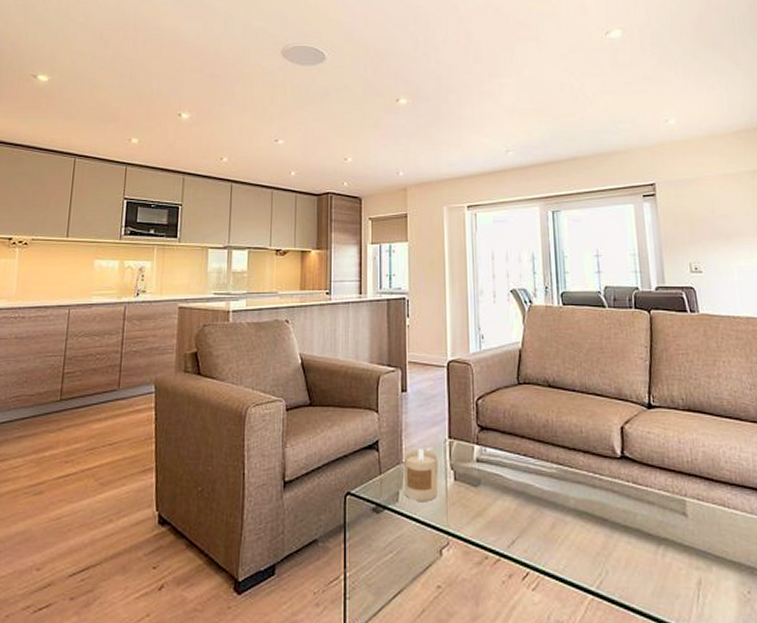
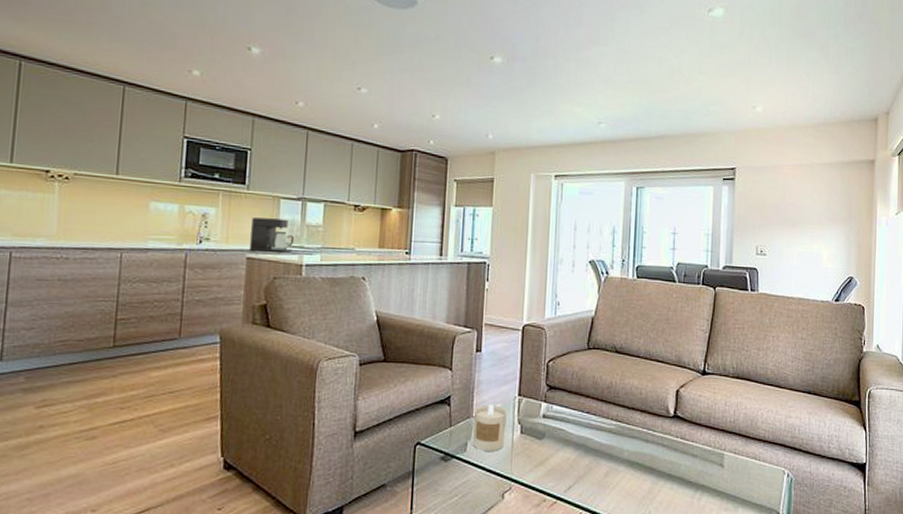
coffee maker: none [180,268,222,301] -> present [248,217,295,254]

